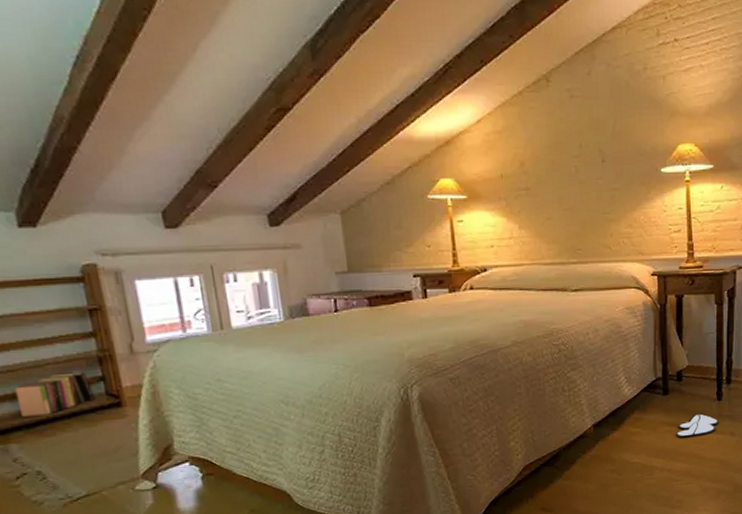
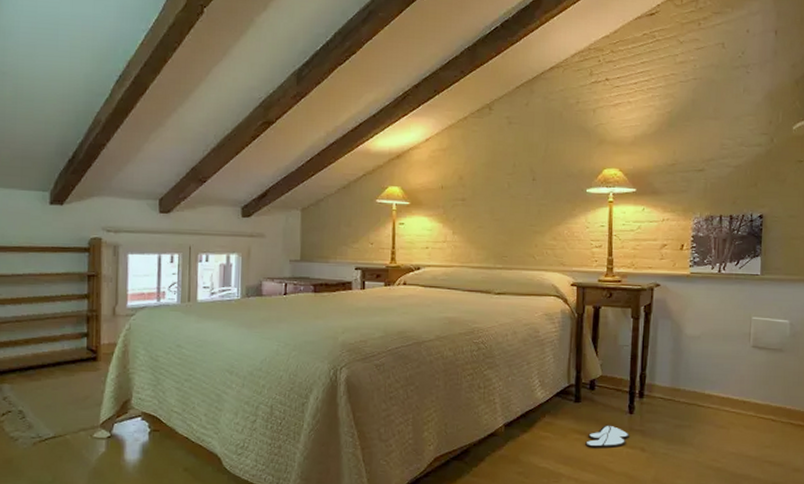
books: present [14,372,96,417] -> none [17,327,78,362]

